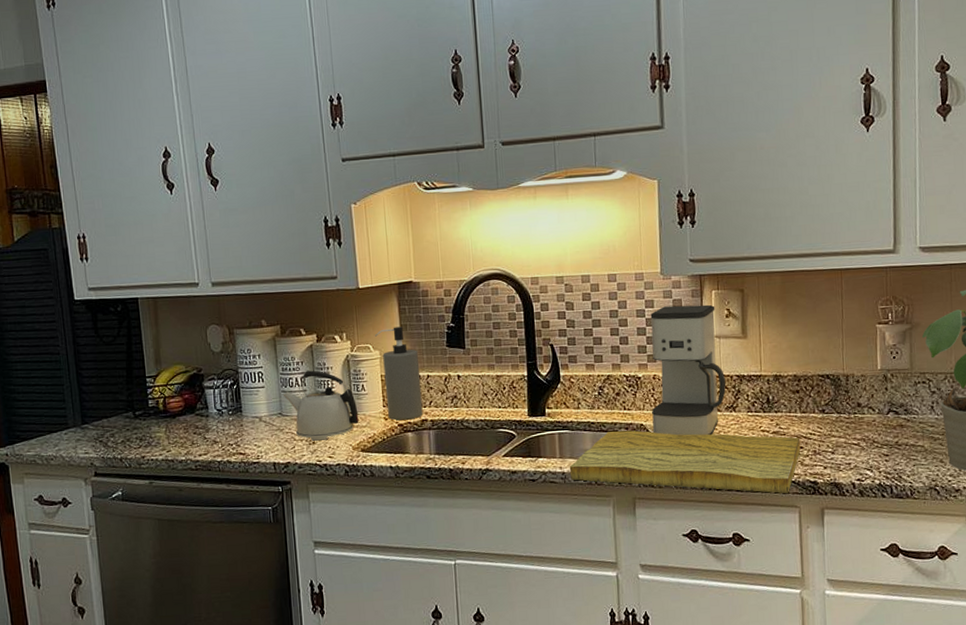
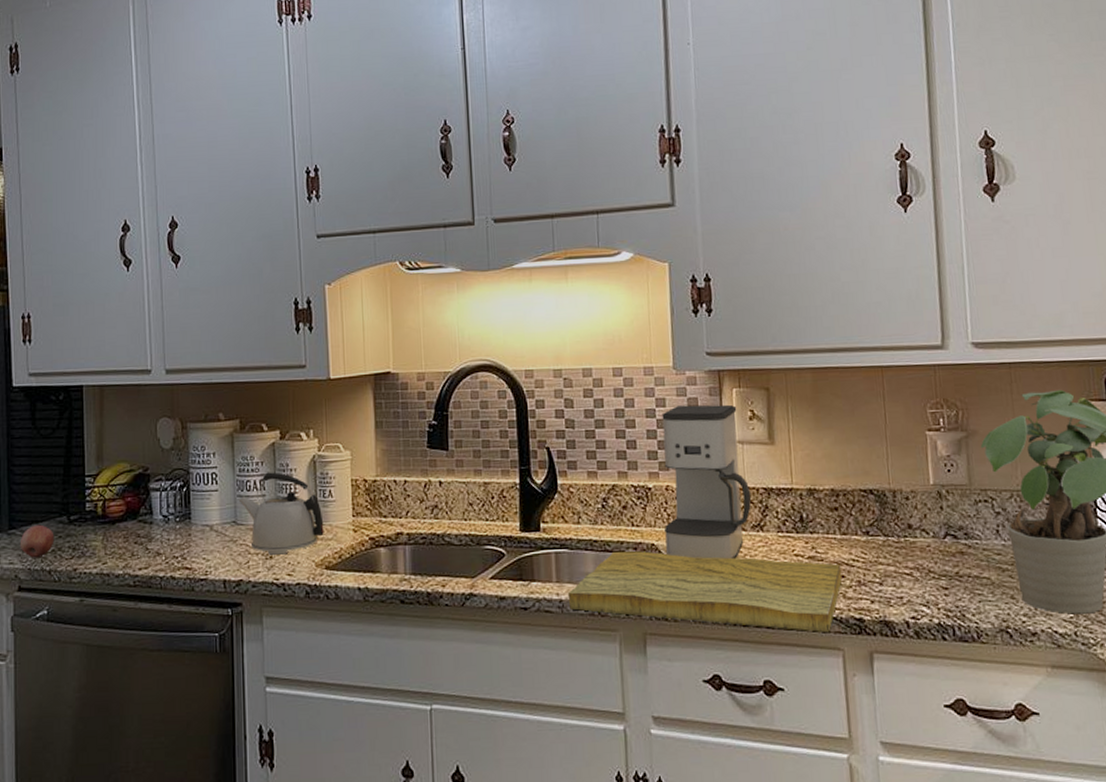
fruit: none [92,419,123,448] -> present [19,524,54,558]
soap dispenser: present [374,326,423,421] -> none [345,423,398,533]

